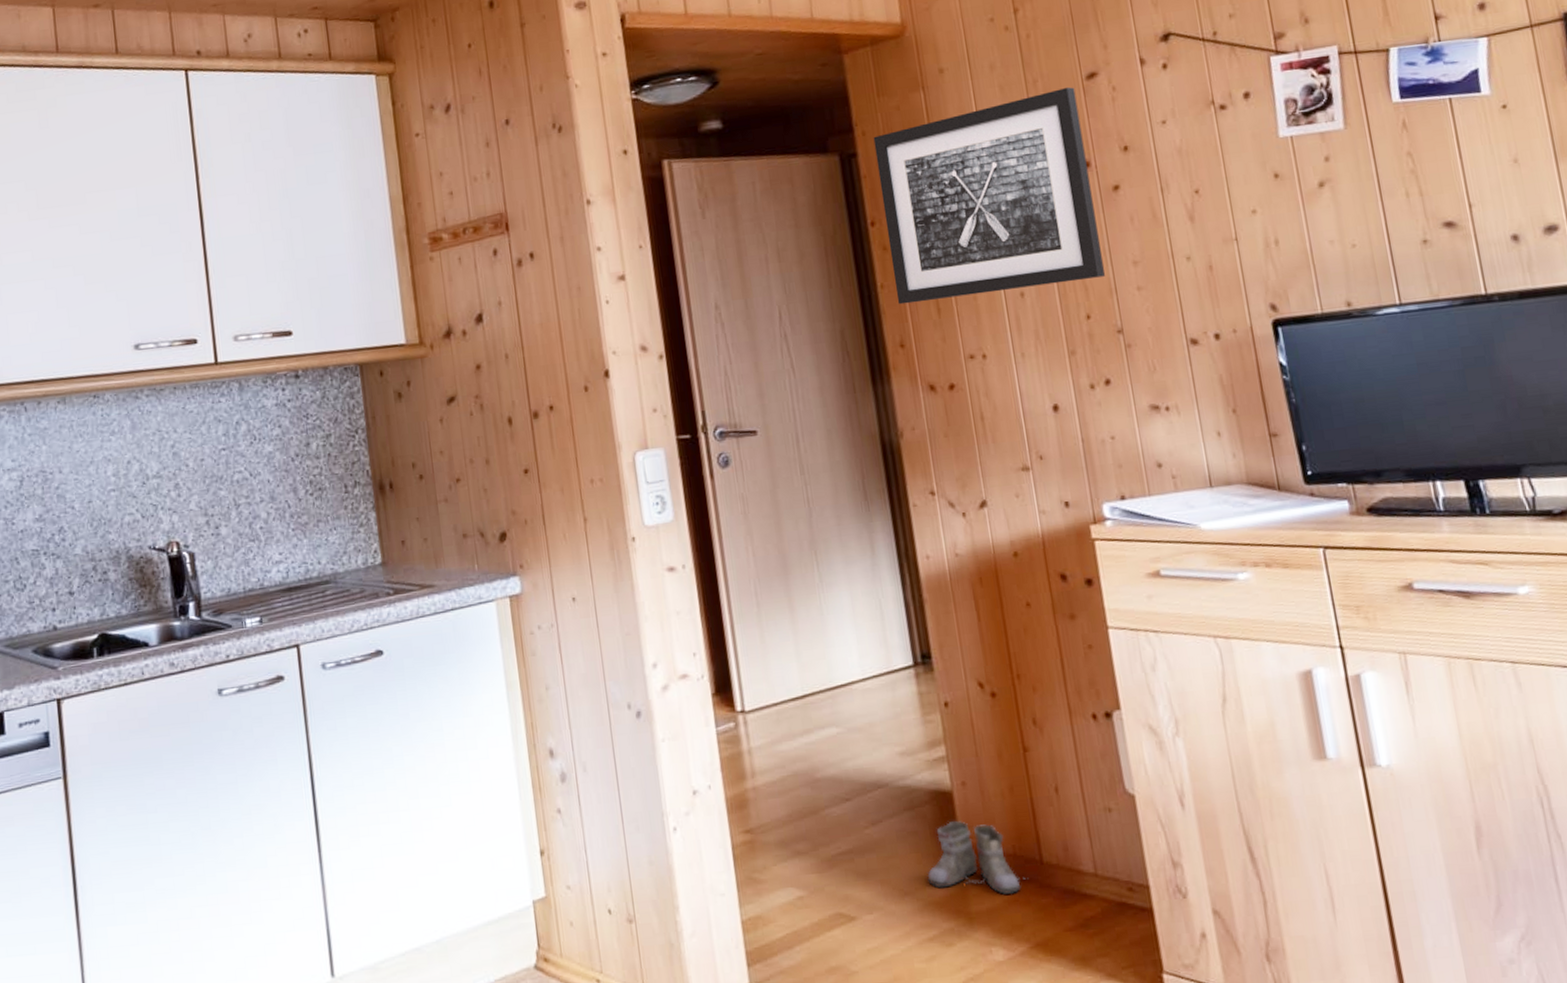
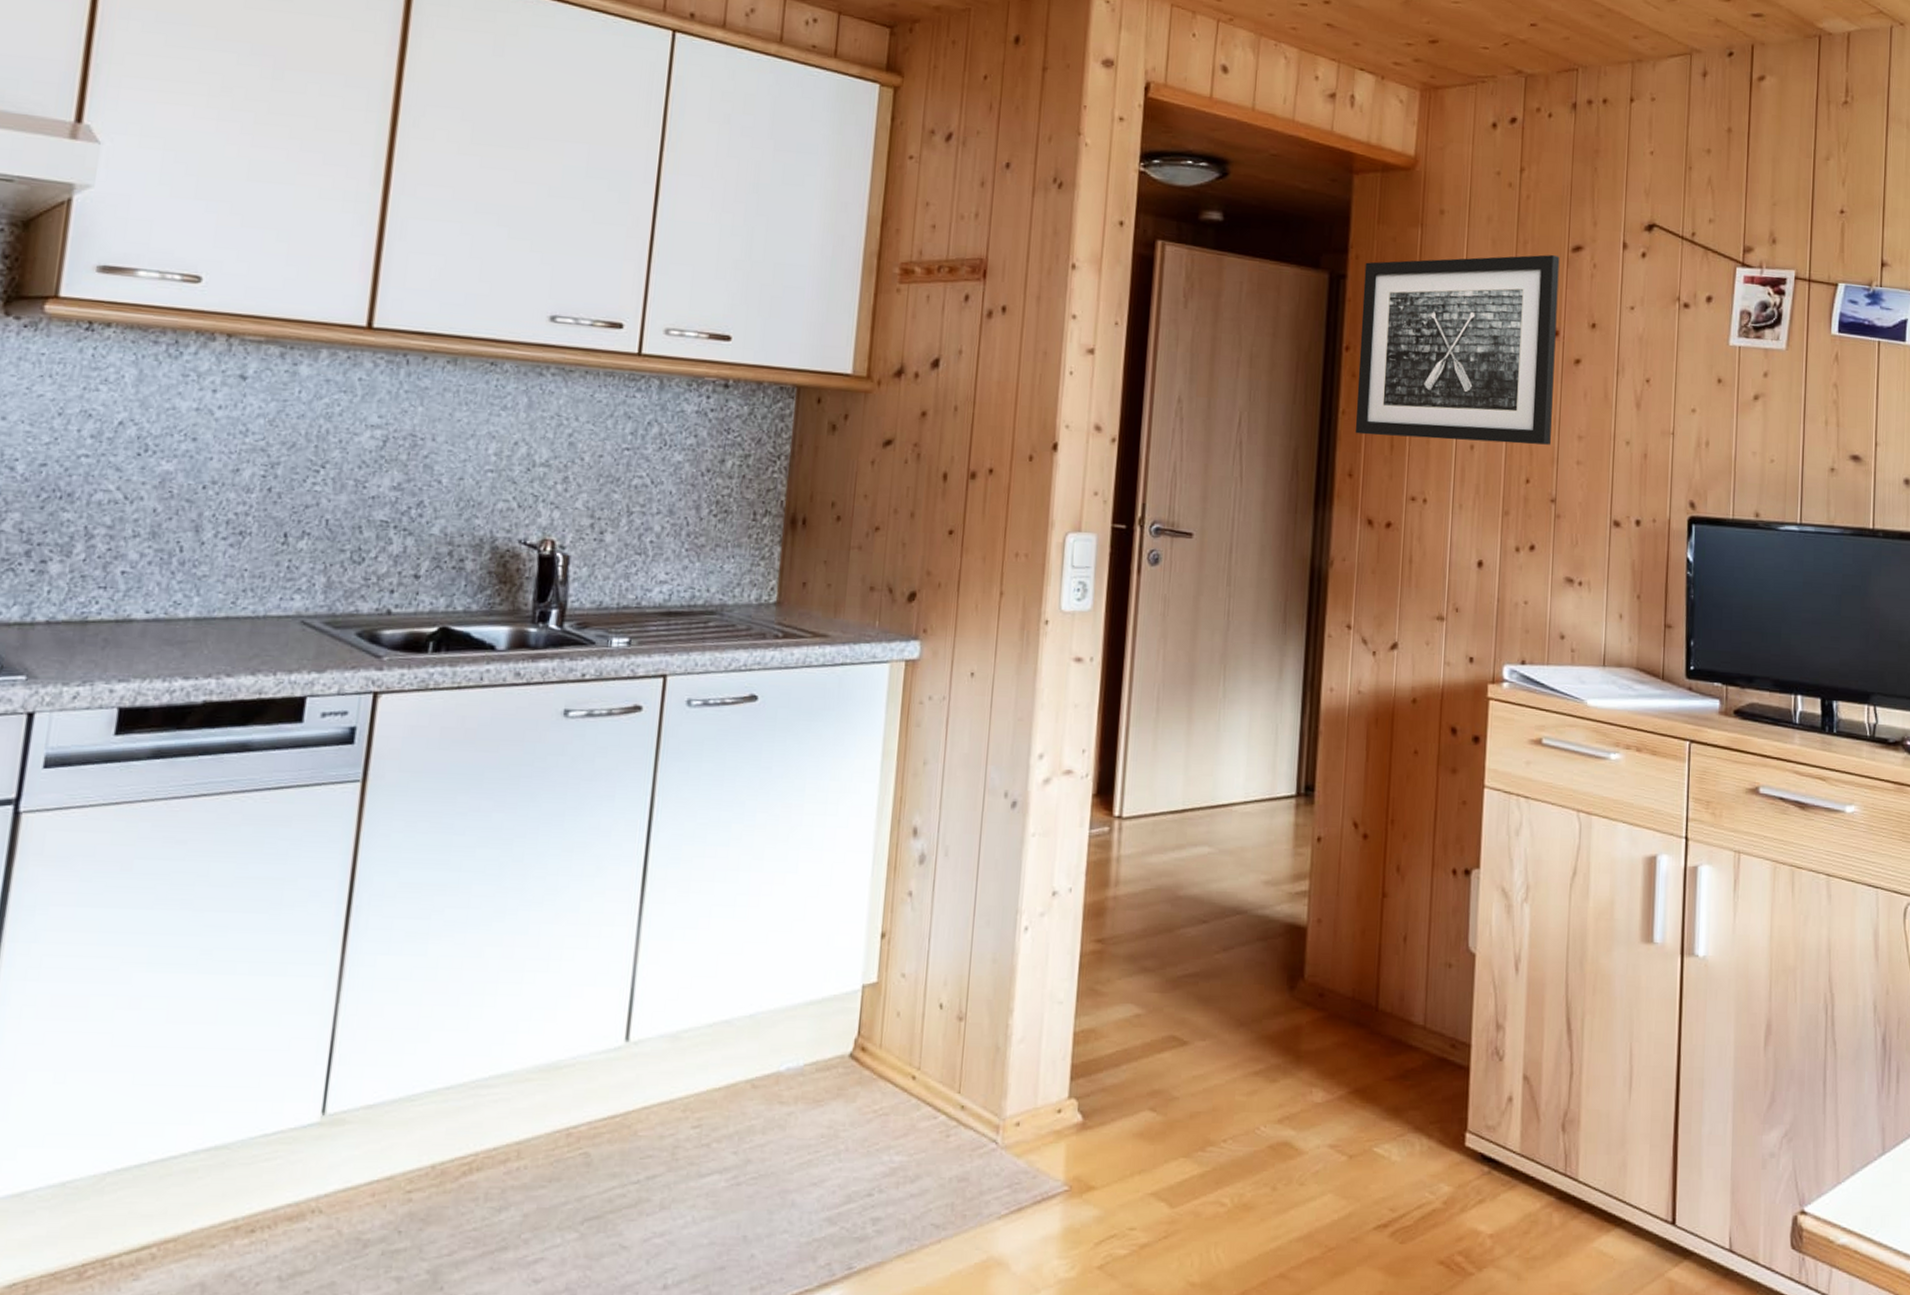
boots: present [927,821,1026,895] -> none [1265,957,1359,1038]

